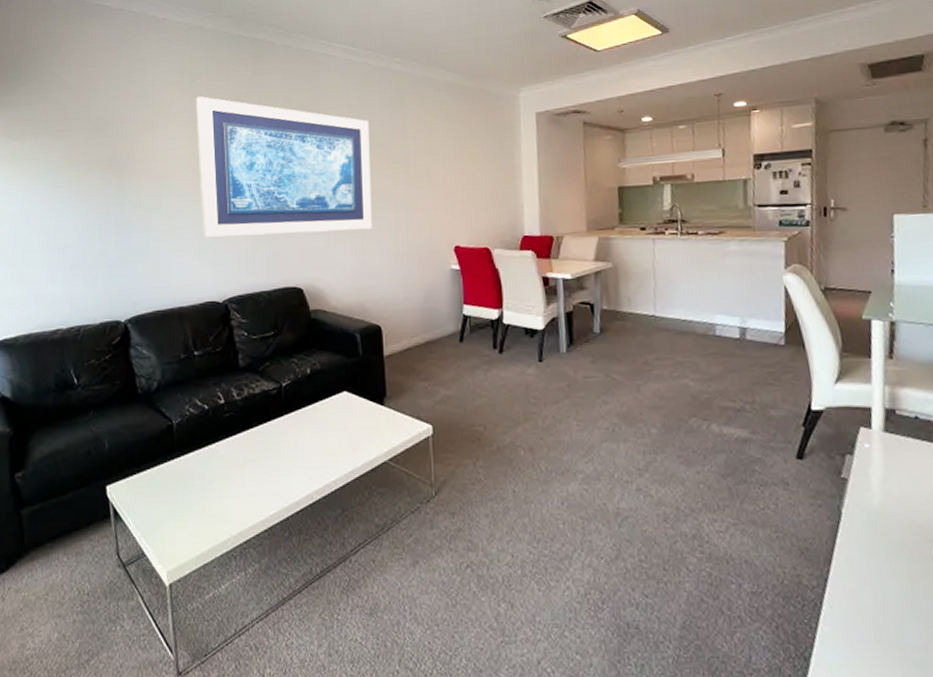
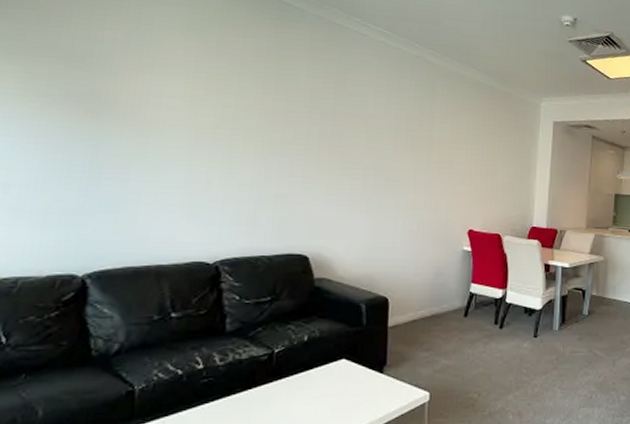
wall art: present [196,96,372,238] -> none [196,47,397,206]

